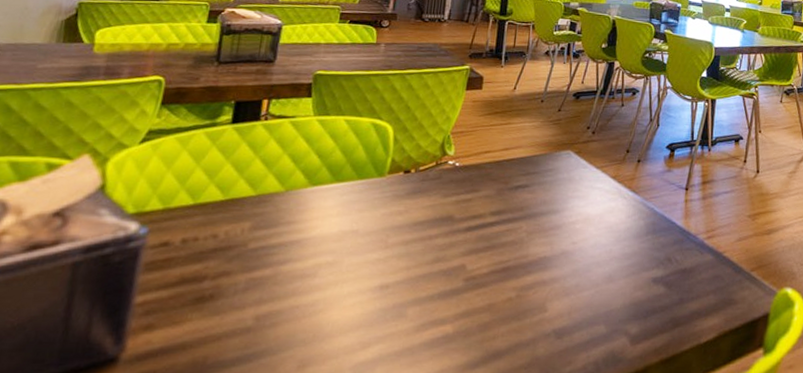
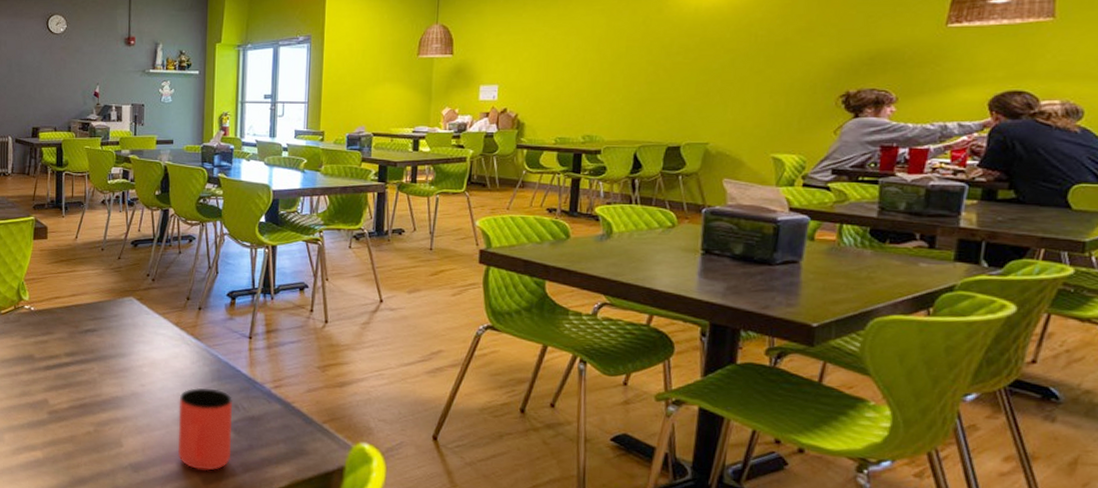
cup: none [606,242,667,330] -> present [177,387,233,471]

